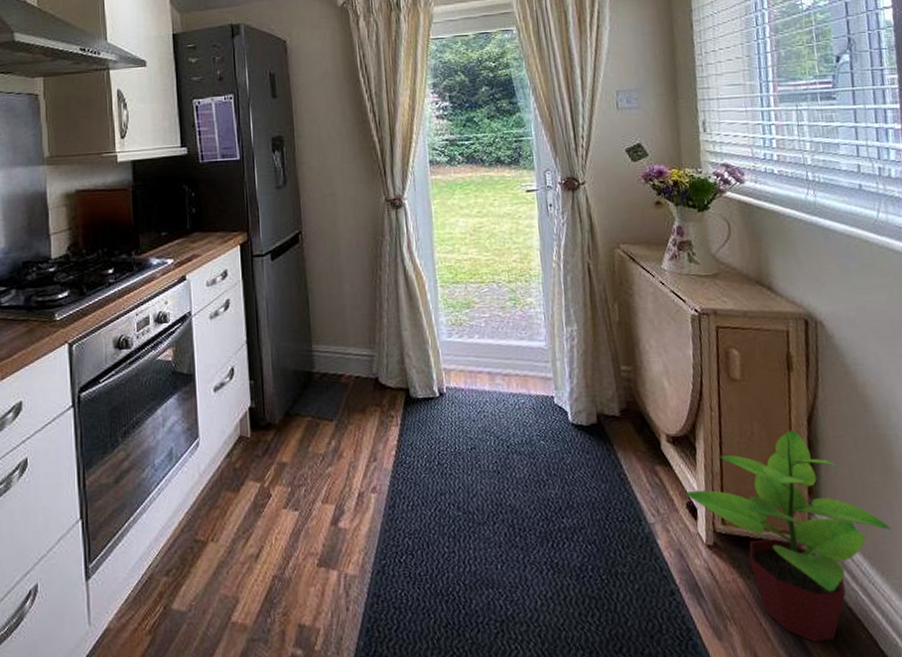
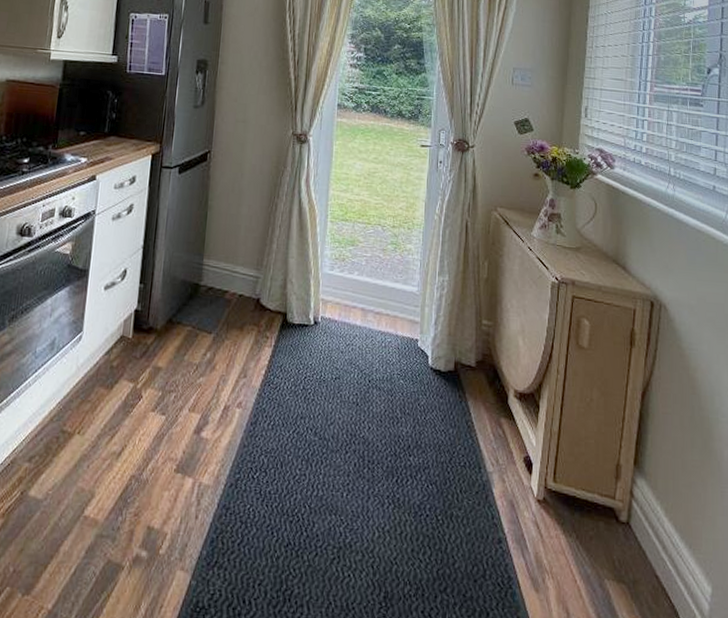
potted plant: present [685,431,891,642] -> none [524,402,703,605]

